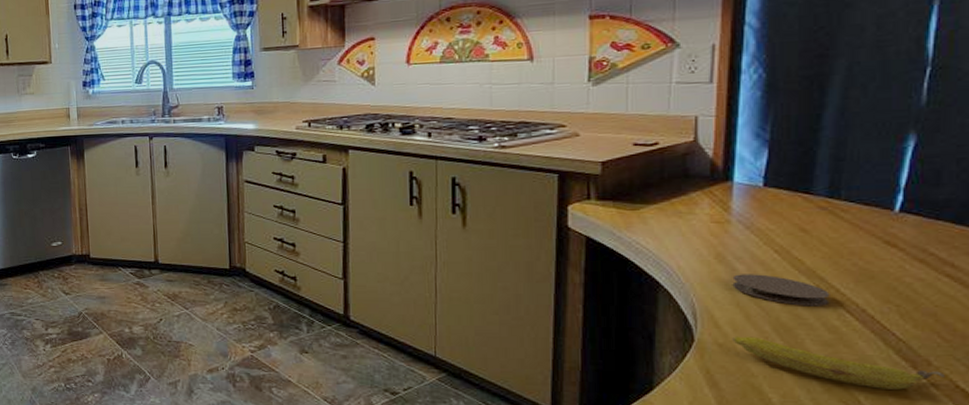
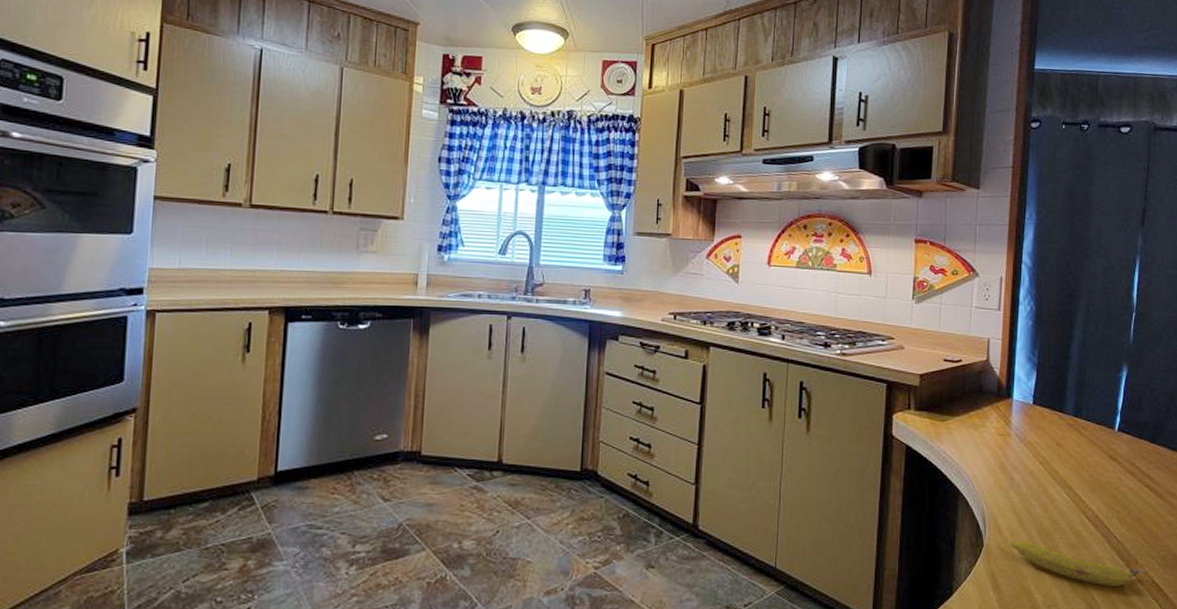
coaster: present [732,274,830,306] -> none [1011,483,1075,513]

